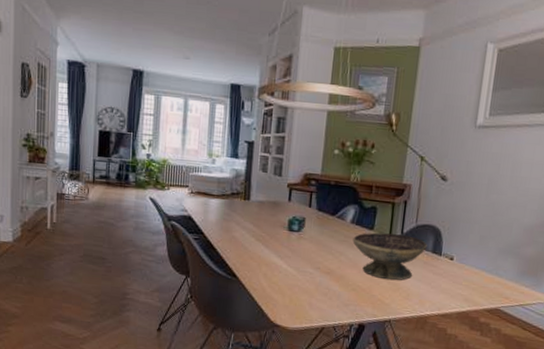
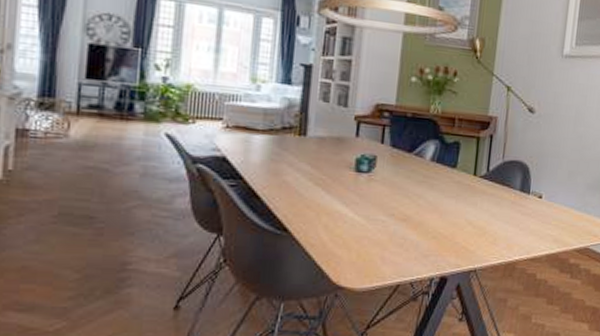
decorative bowl: present [352,232,427,280] -> none [432,171,515,224]

